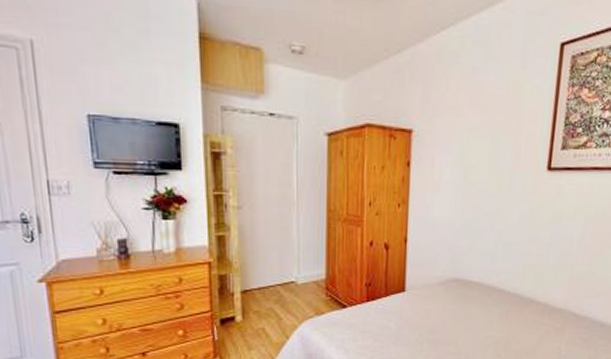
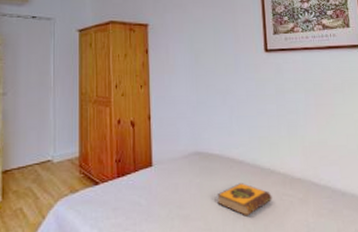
hardback book: none [470,311,528,343] -> present [217,183,272,216]

